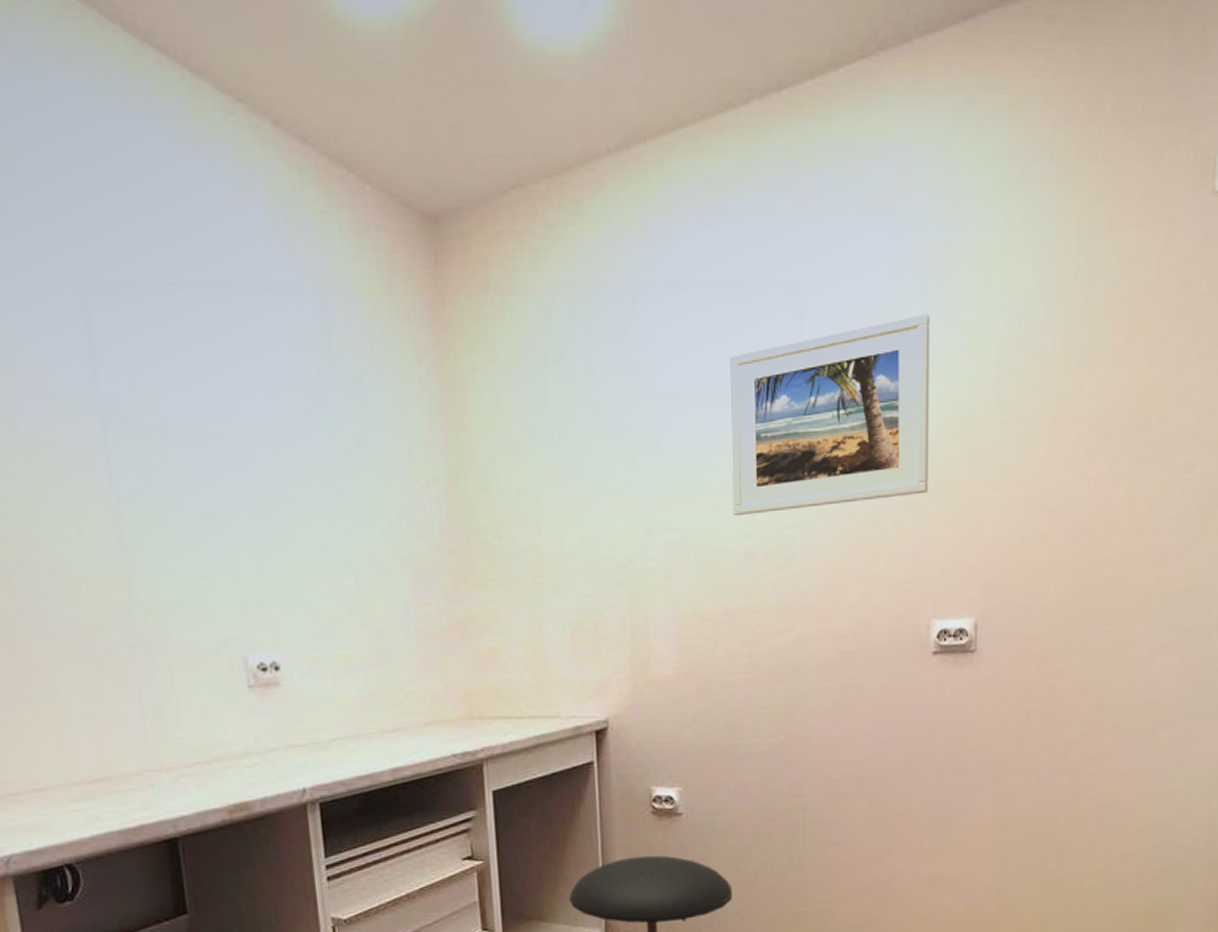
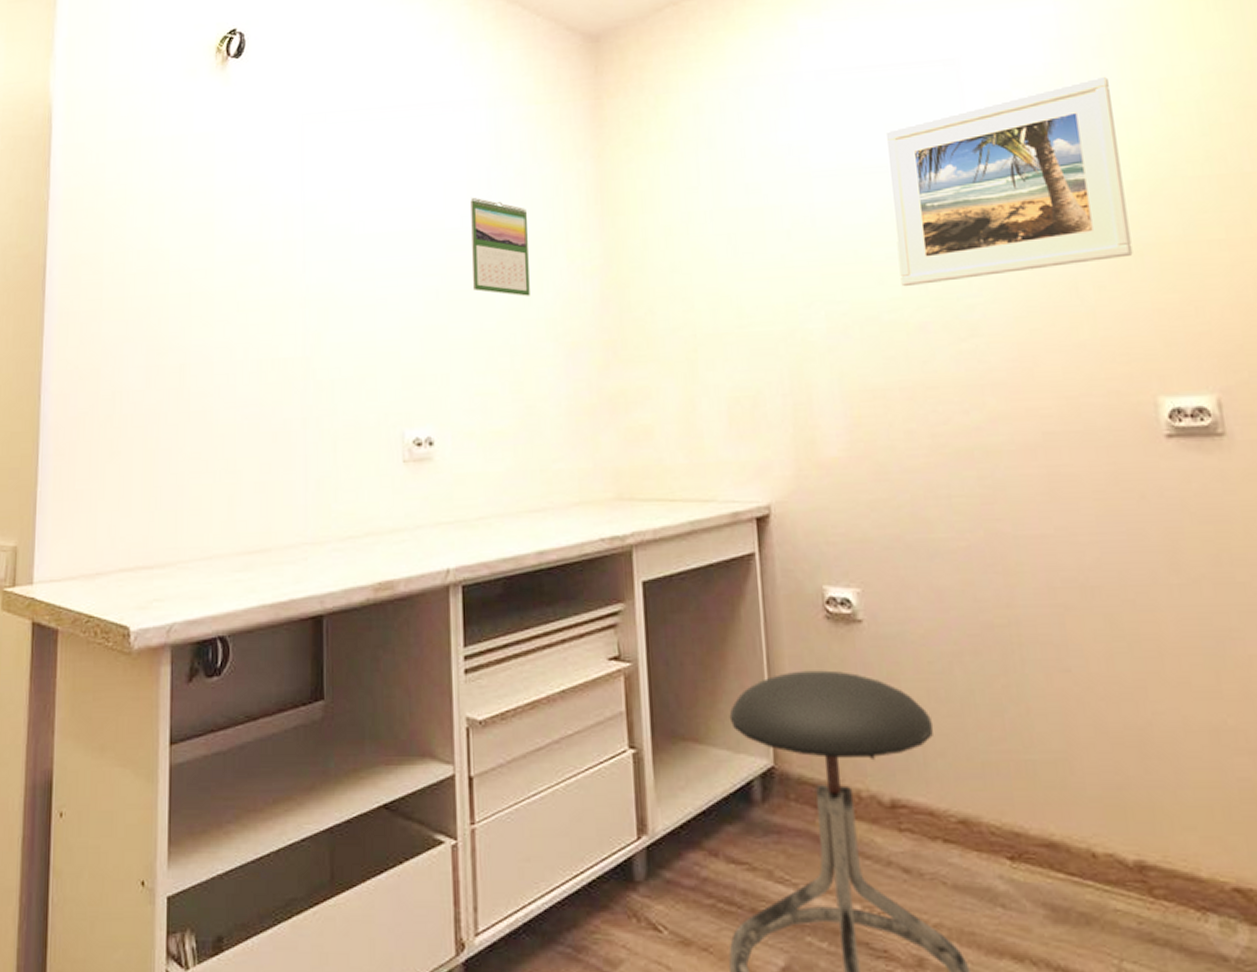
calendar: none [301,401,373,516] -> present [470,197,530,296]

